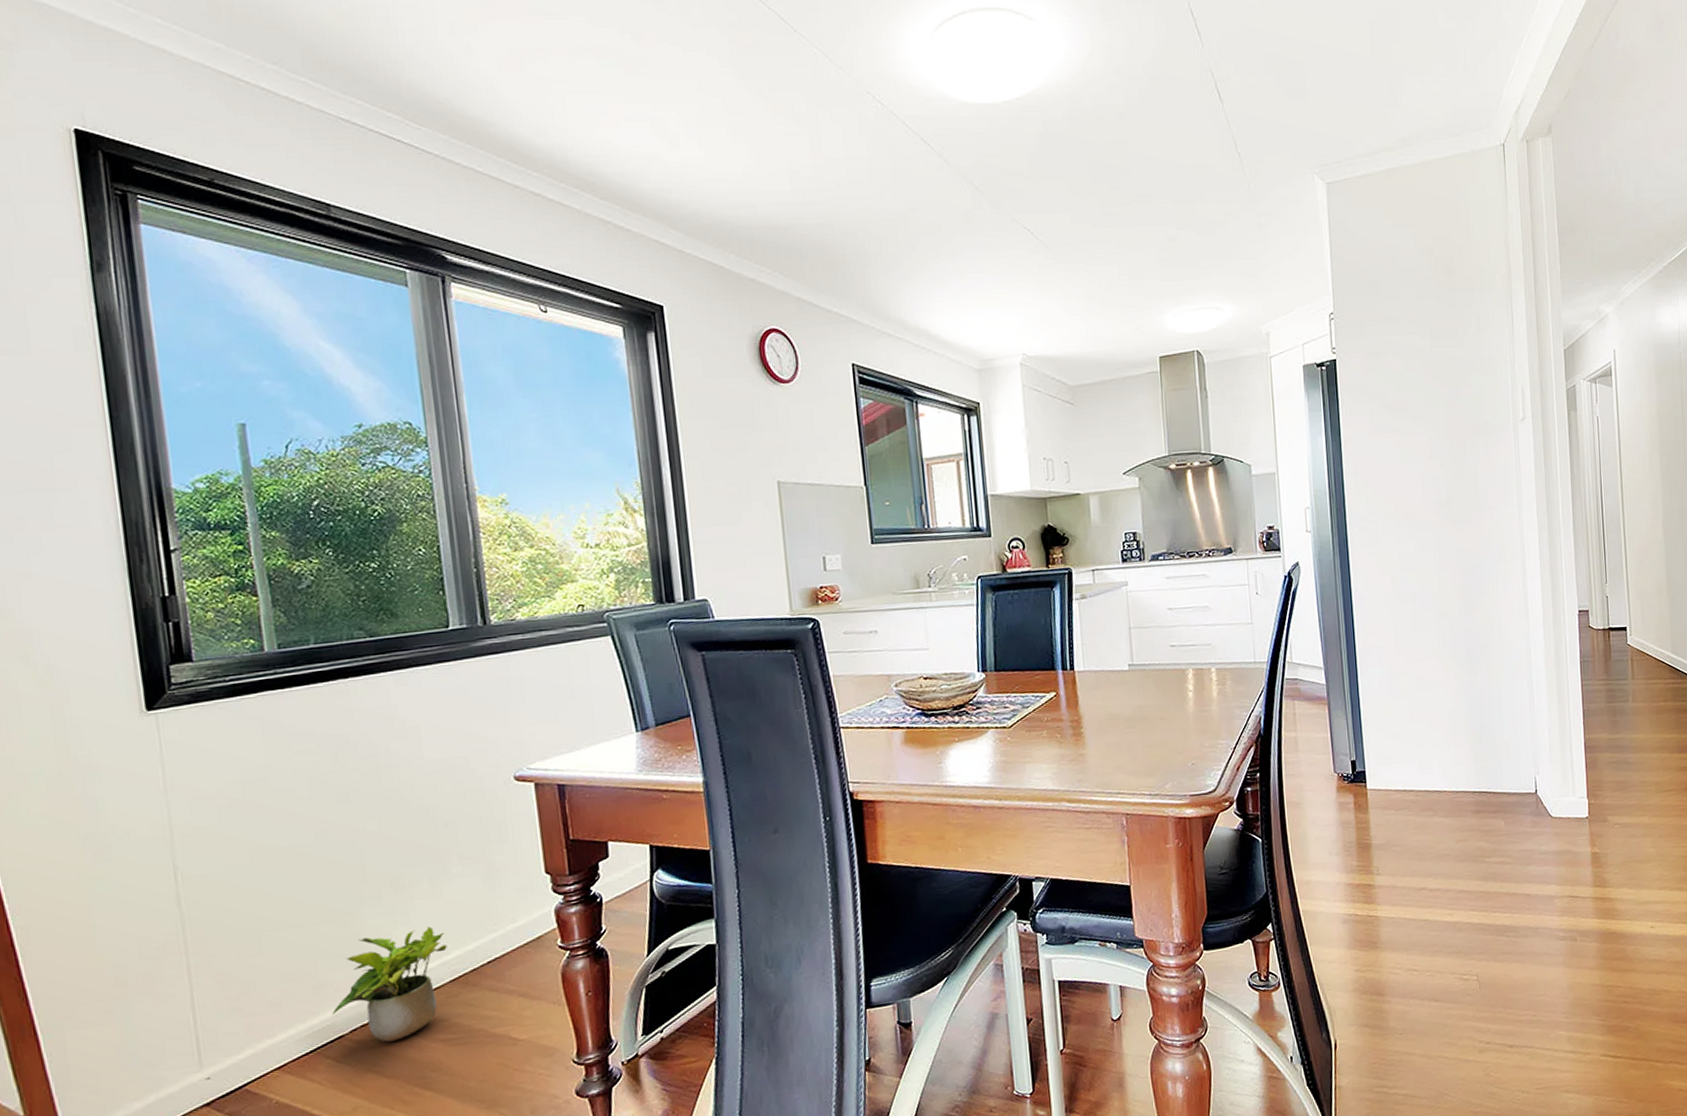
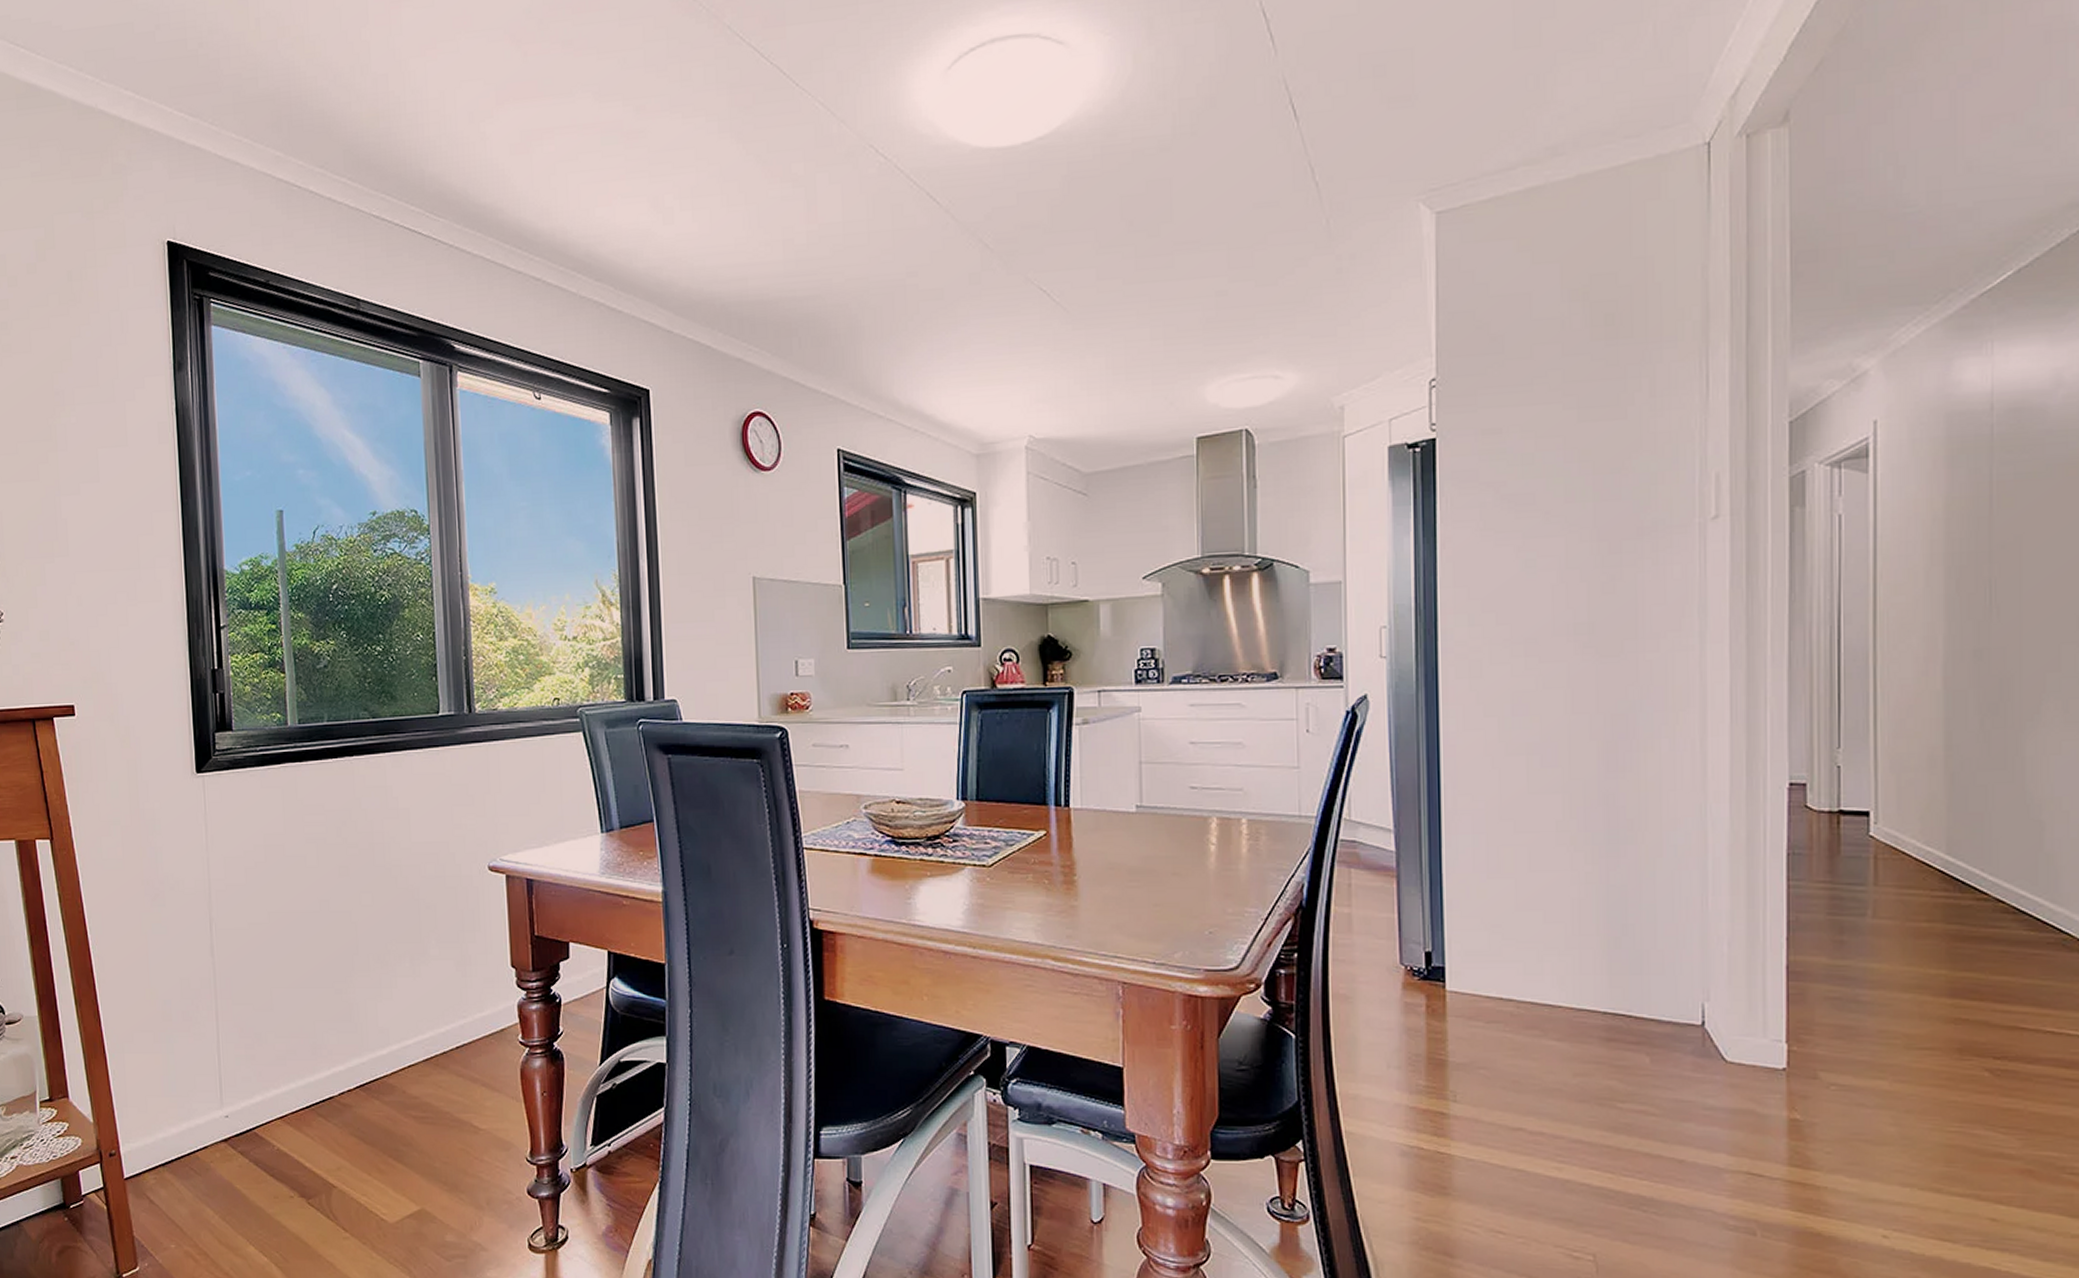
potted plant: present [331,926,447,1043] -> none [325,1004,422,1110]

